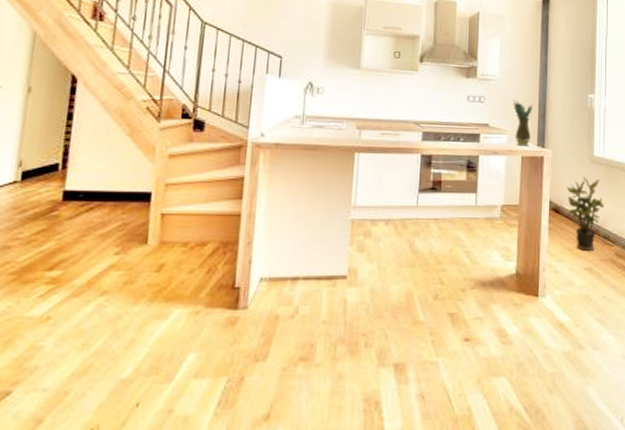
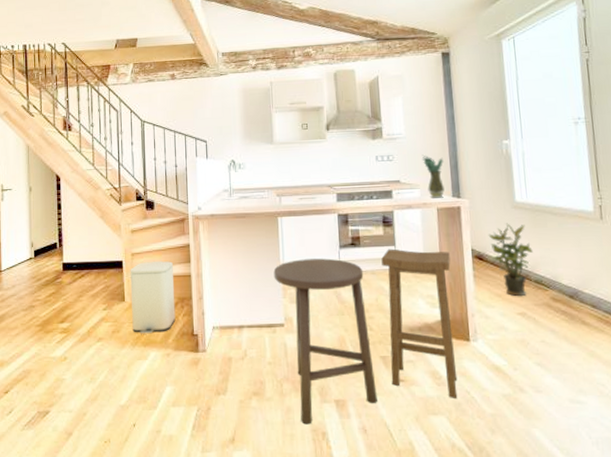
pedal bin: none [153,195,219,286] -> present [130,261,176,334]
bar stool: none [341,202,441,394] -> present [273,258,377,425]
bar stool: none [456,196,529,358] -> present [381,248,458,398]

